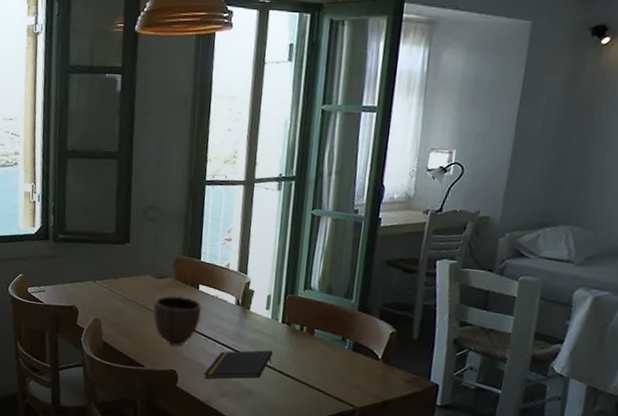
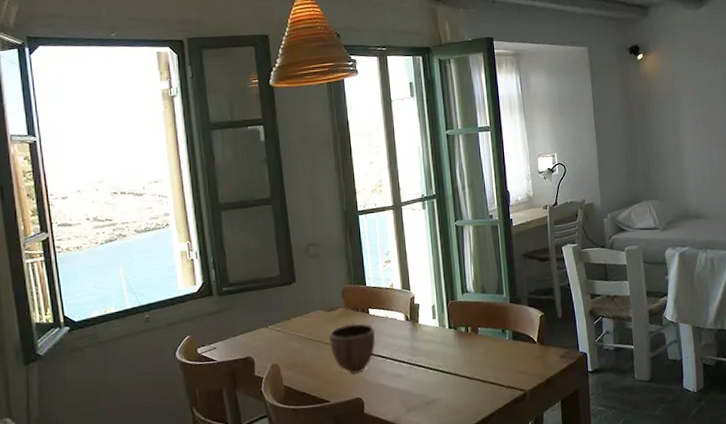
notepad: present [204,350,273,380] -> none [388,356,447,399]

